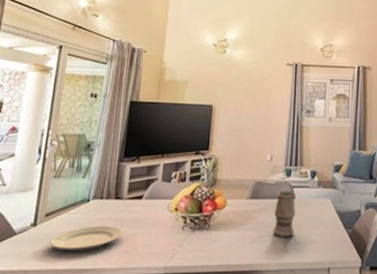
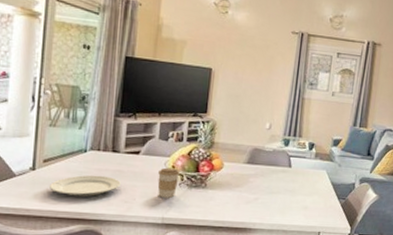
coffee cup: none [160,210,183,244] -> present [157,167,180,198]
vase: present [273,191,296,237] -> none [268,158,292,201]

